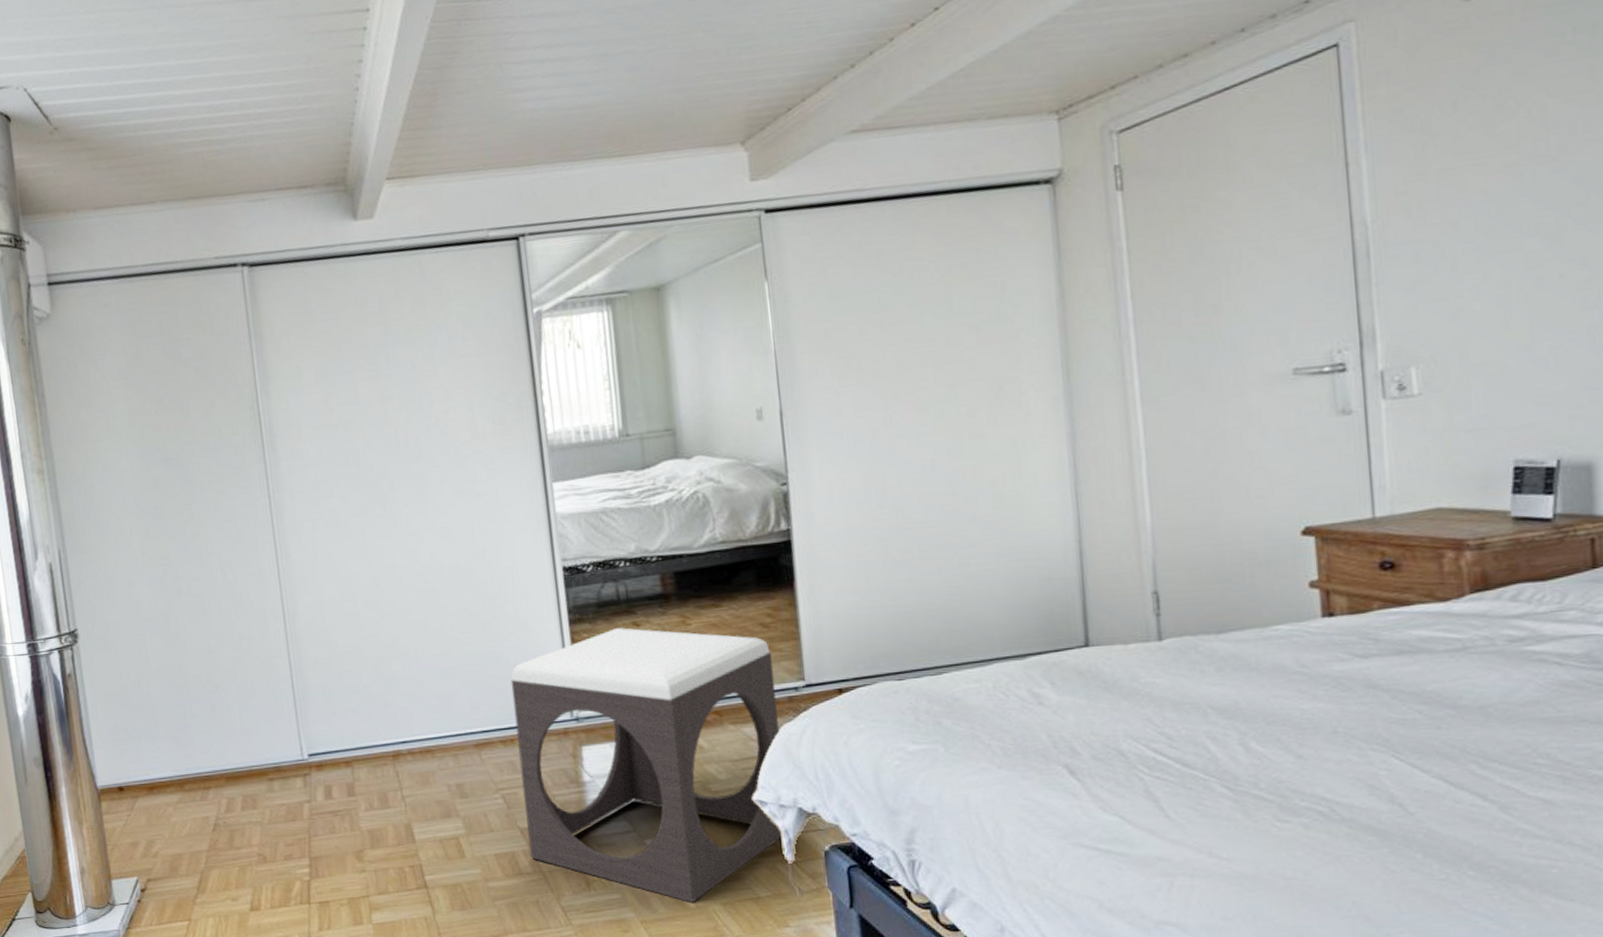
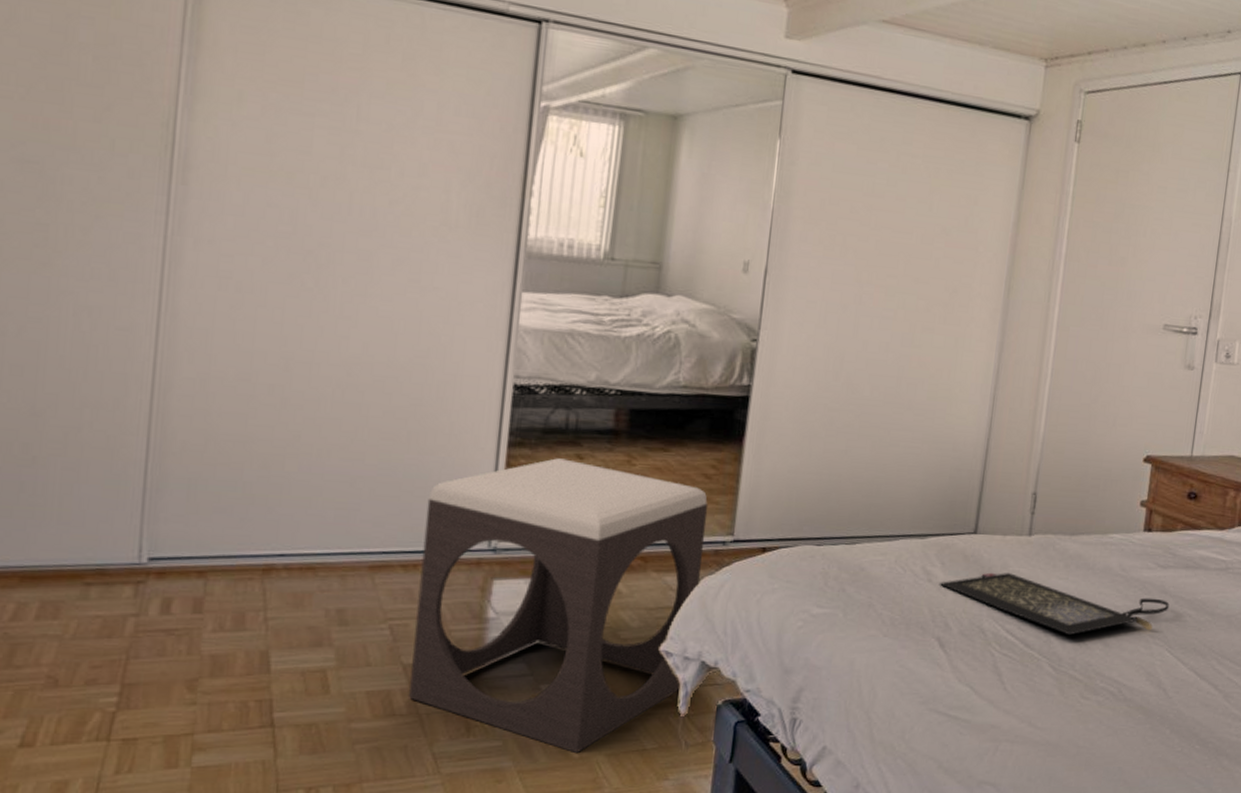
clutch bag: none [1053,685,1384,750] -> present [939,572,1169,636]

